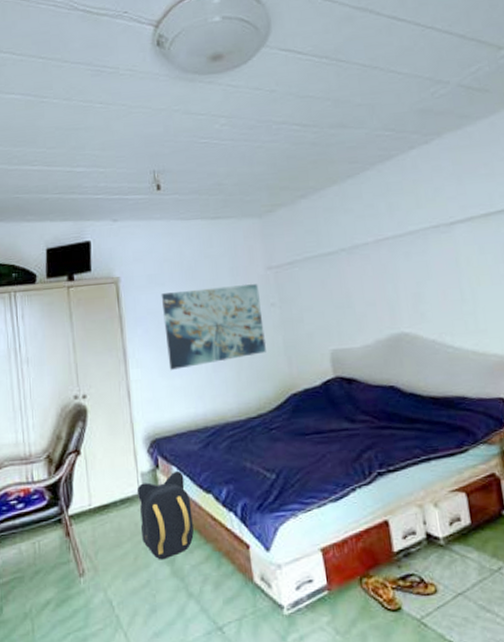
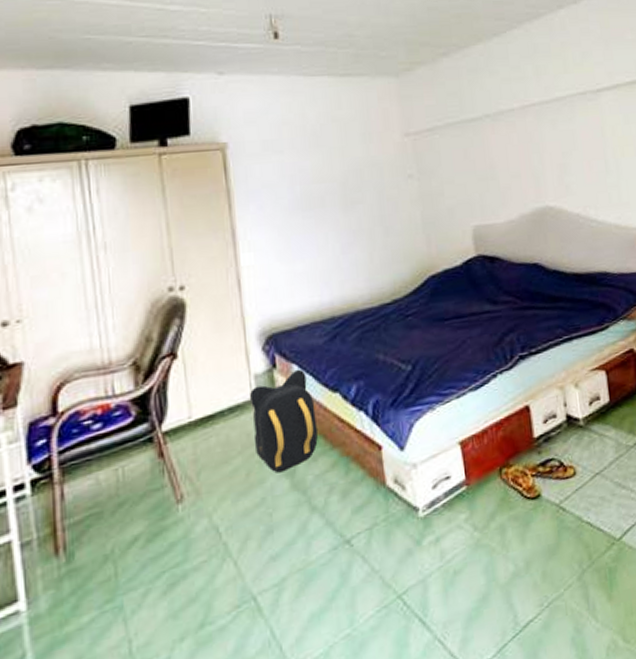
wall art: present [161,284,266,370] -> none [279,152,402,253]

